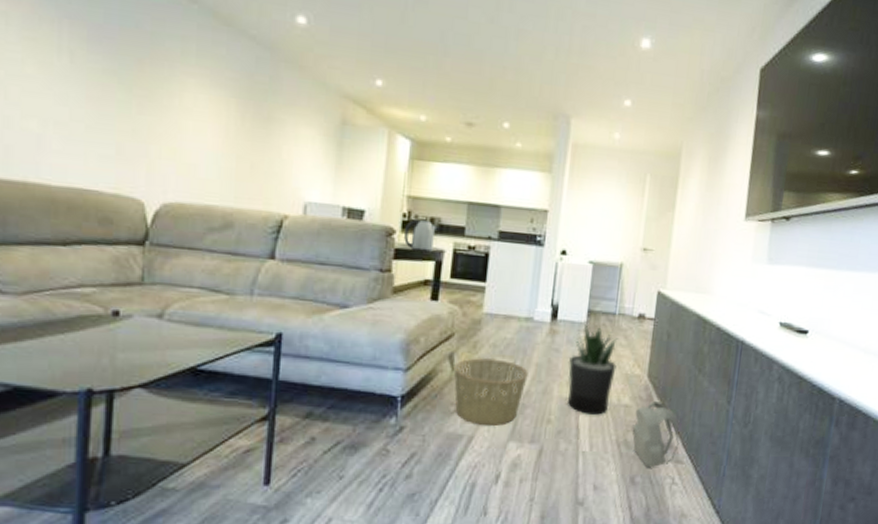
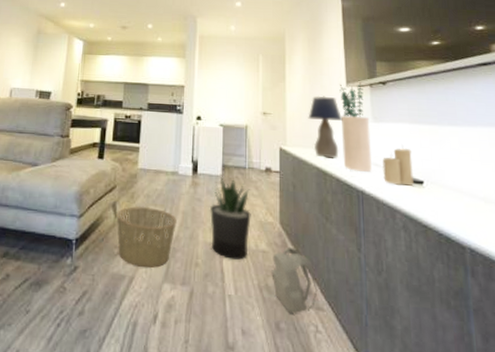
kettle: present [404,219,437,253] -> none [79,96,102,122]
table lamp: none [695,230,735,306] -> present [308,95,343,160]
vase: none [727,216,765,320] -> present [339,82,372,172]
candle: none [767,289,803,336] -> present [382,144,414,186]

